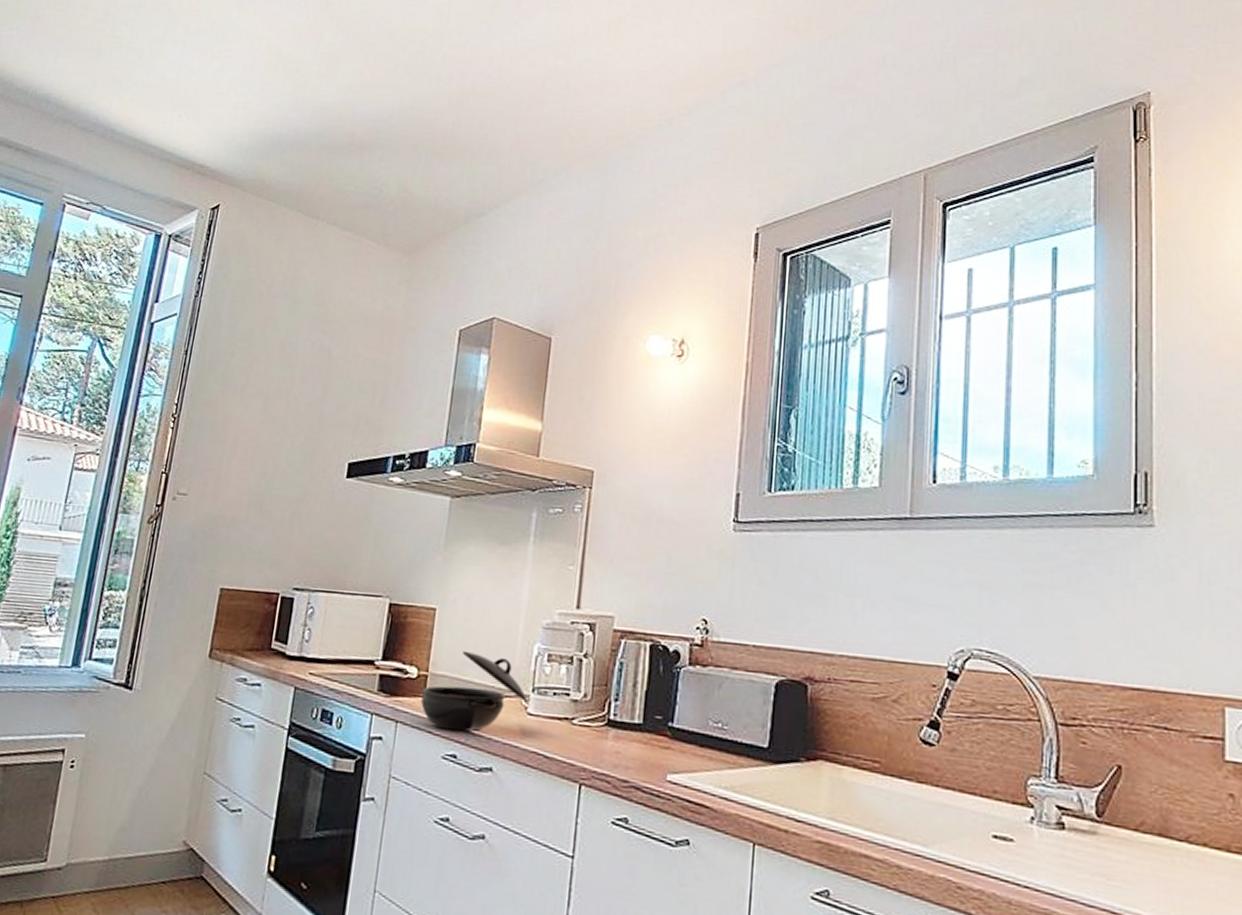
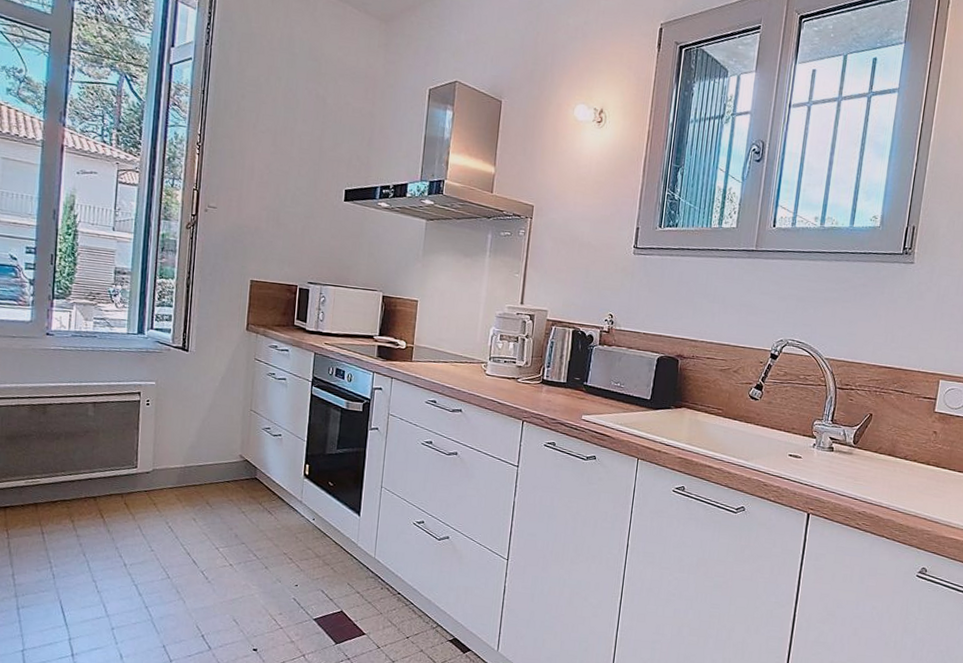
cooking pot: present [421,650,528,732] -> none [409,330,486,386]

